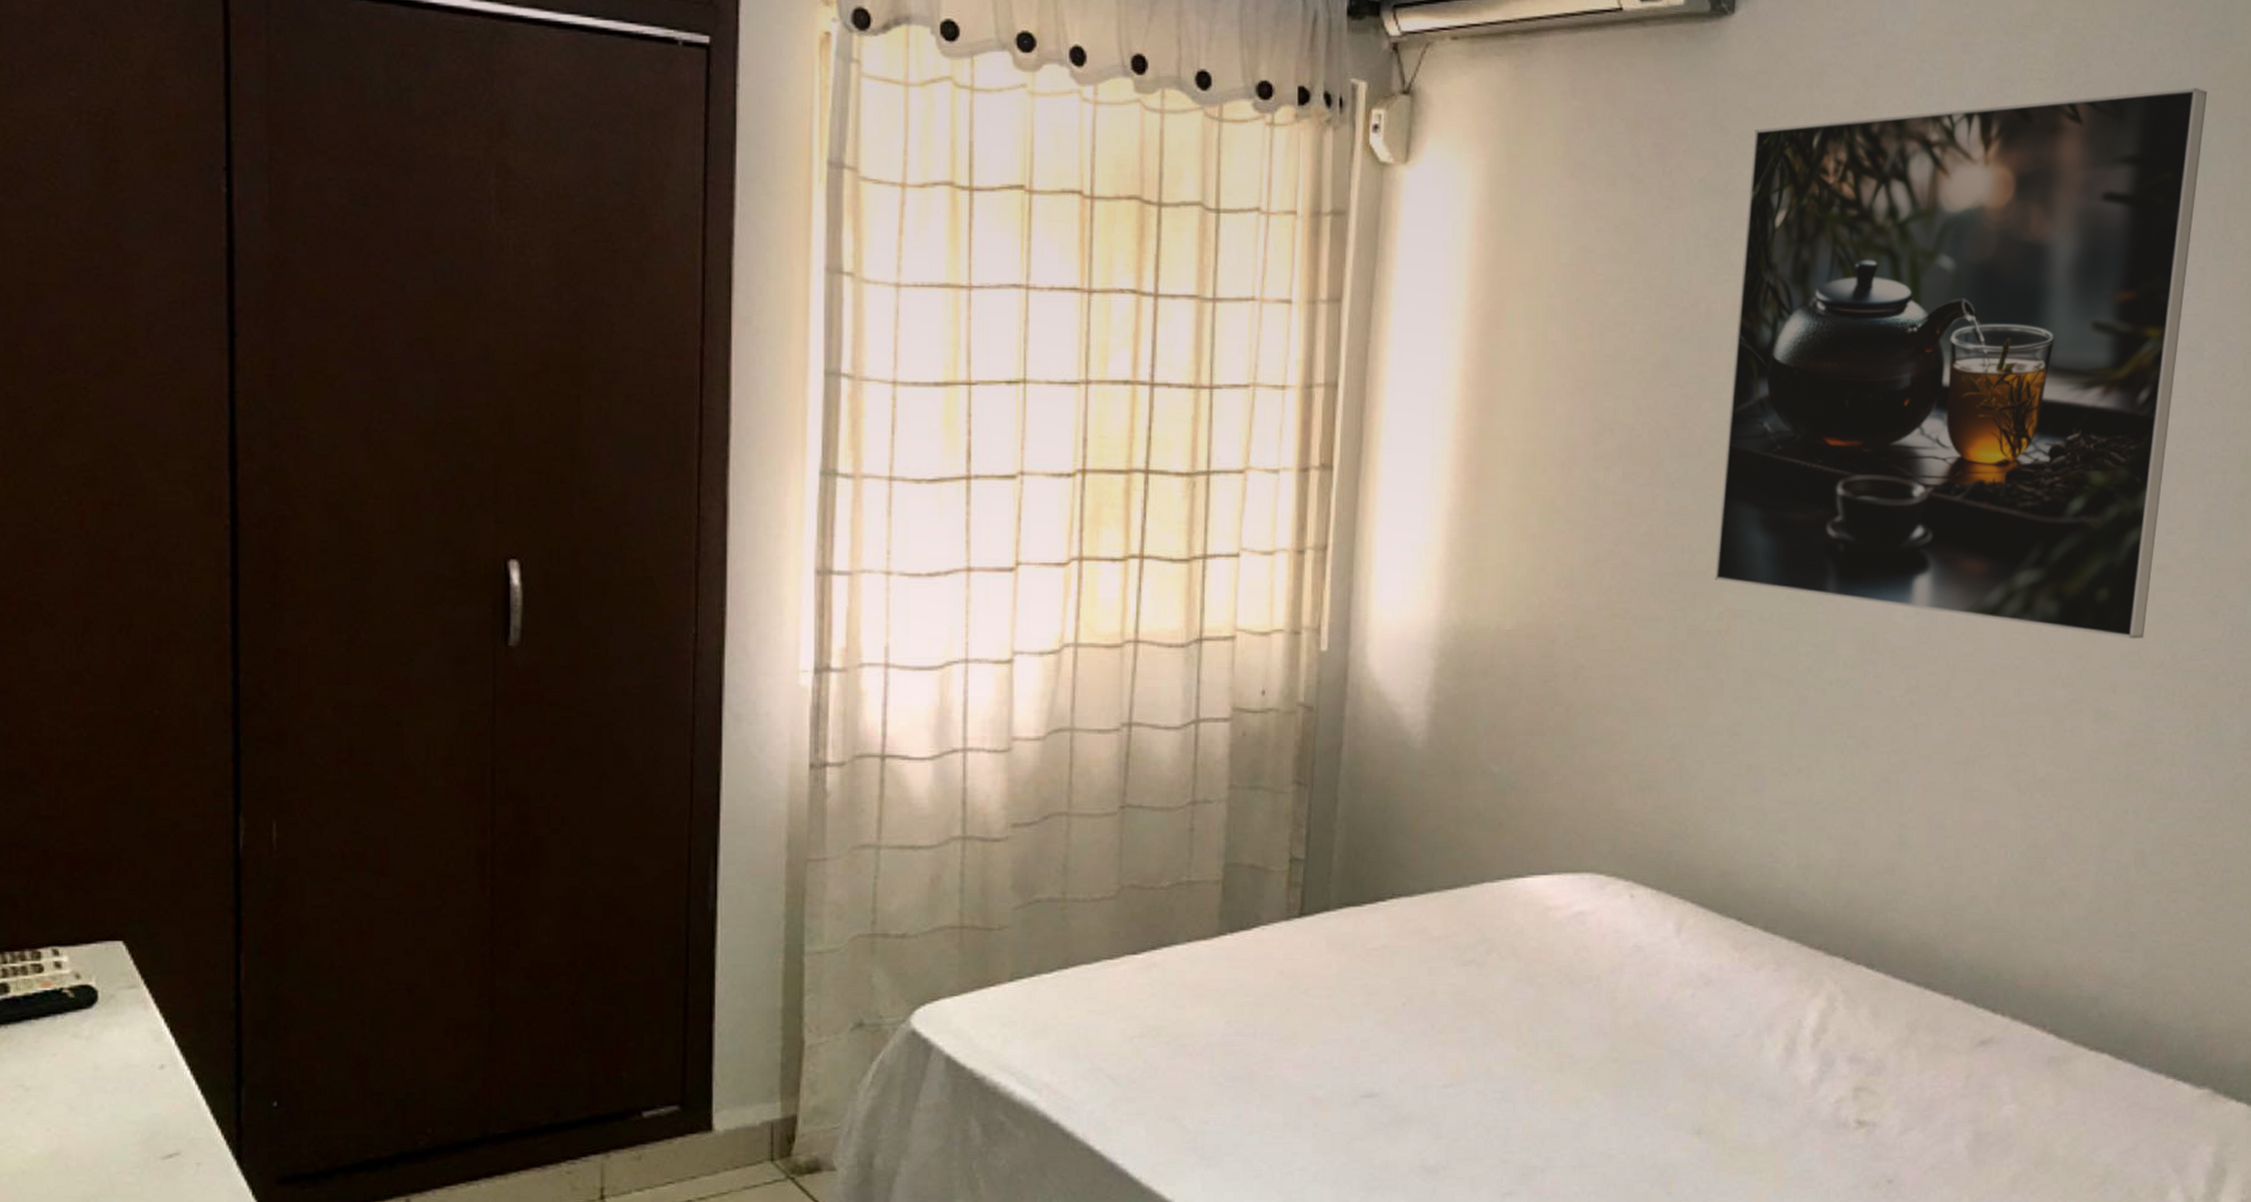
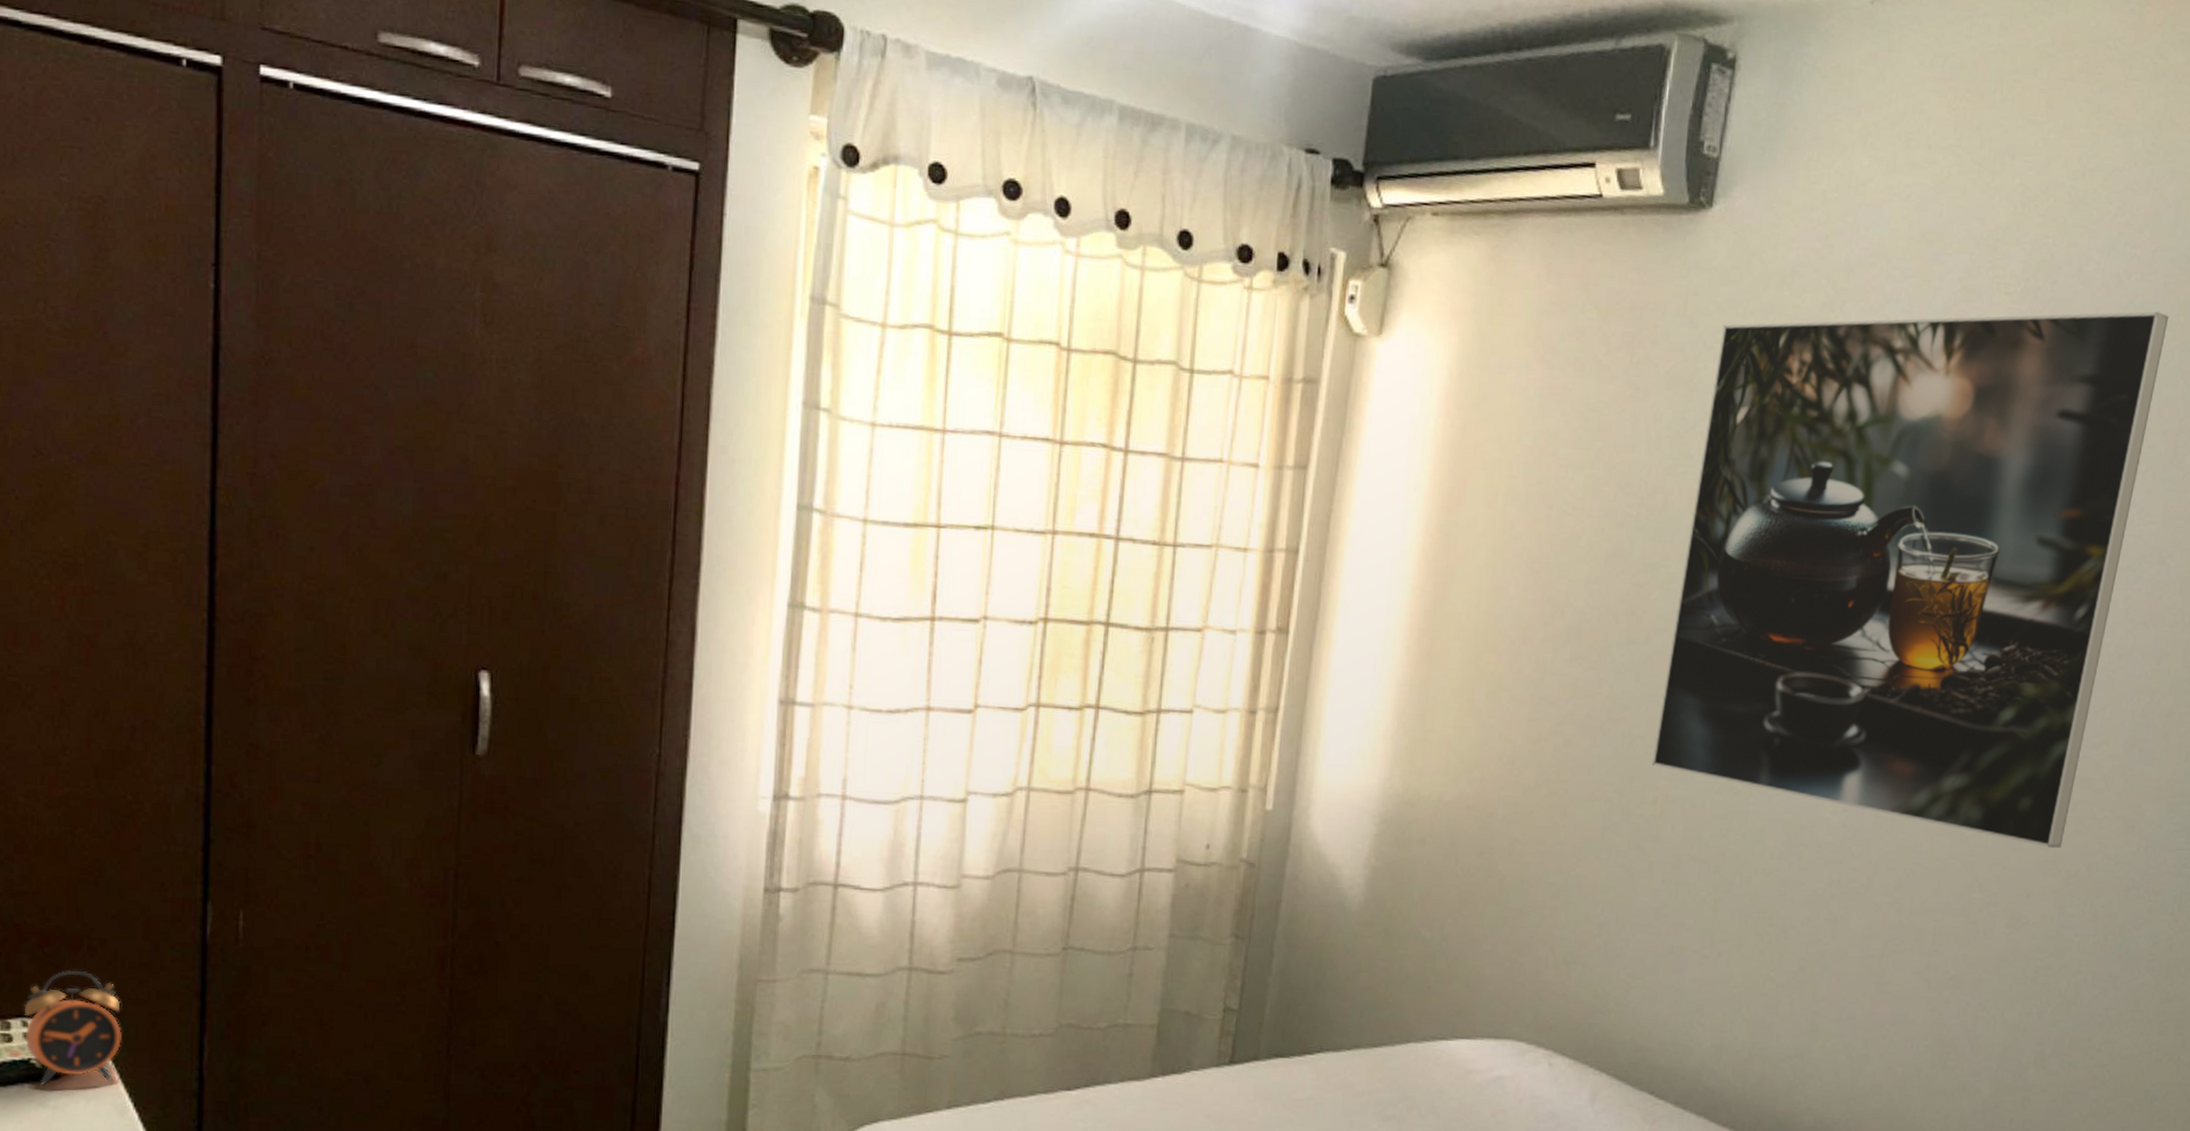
alarm clock: none [54,893,155,1016] -> present [24,970,122,1086]

